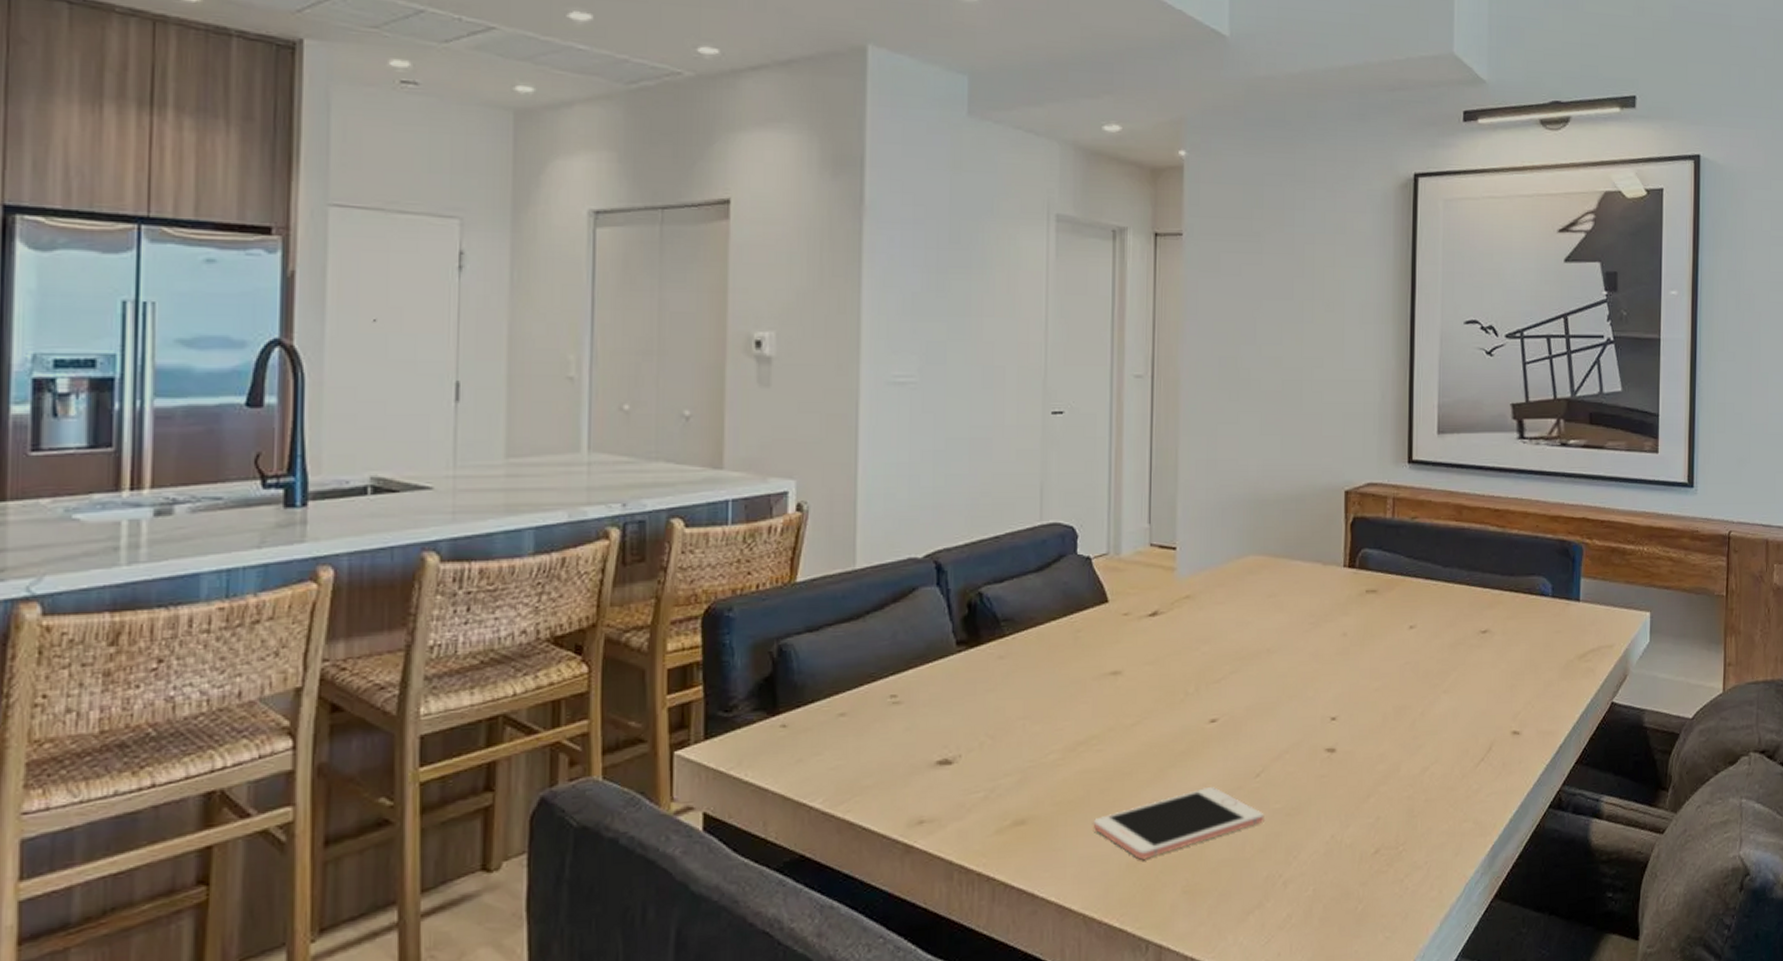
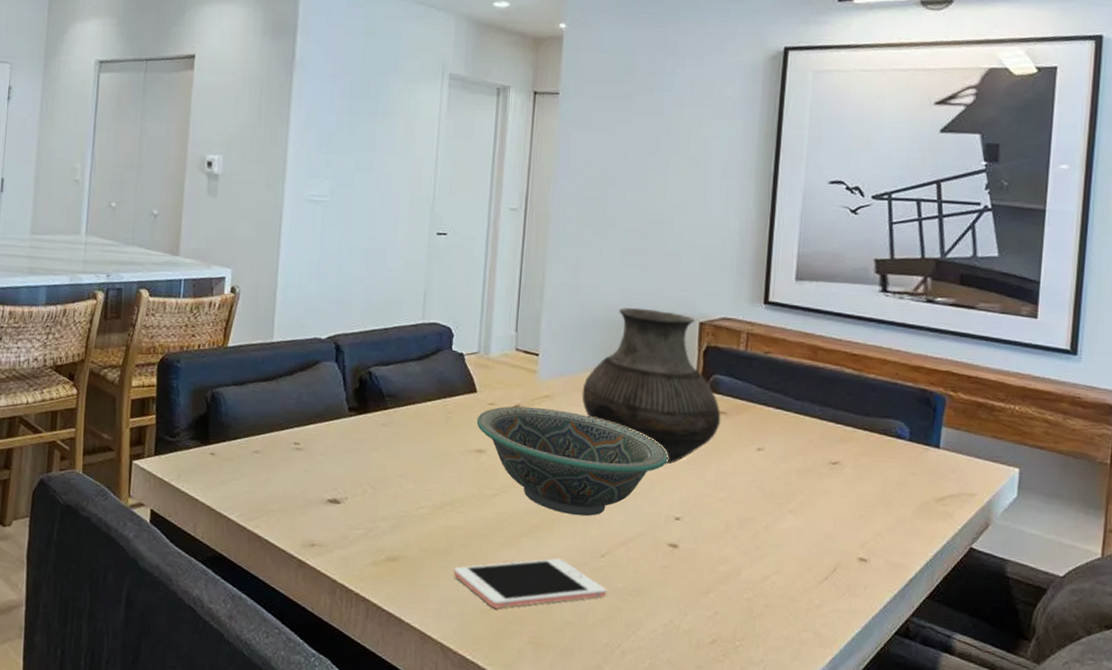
decorative bowl: none [1110,611,1320,733] -> present [476,406,668,516]
vase: none [1226,481,1372,658] -> present [582,307,721,464]

